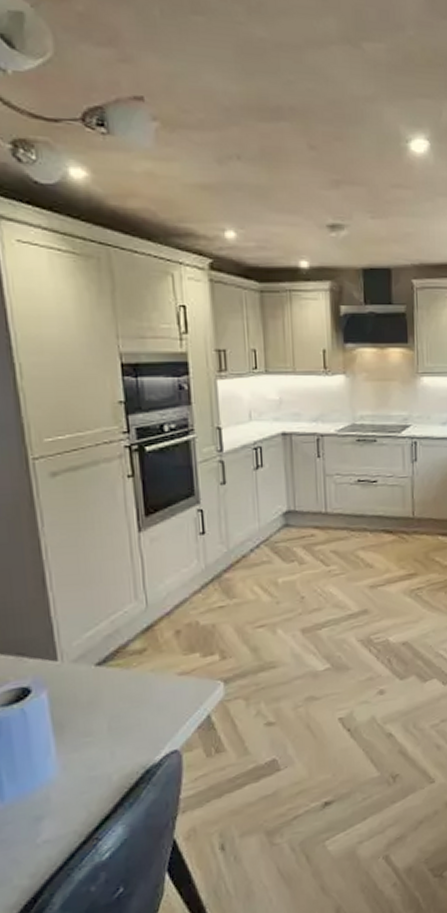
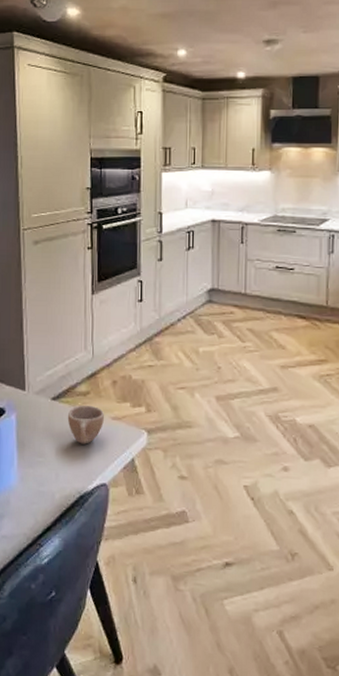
cup: none [119,663,168,711] -> present [67,405,104,444]

